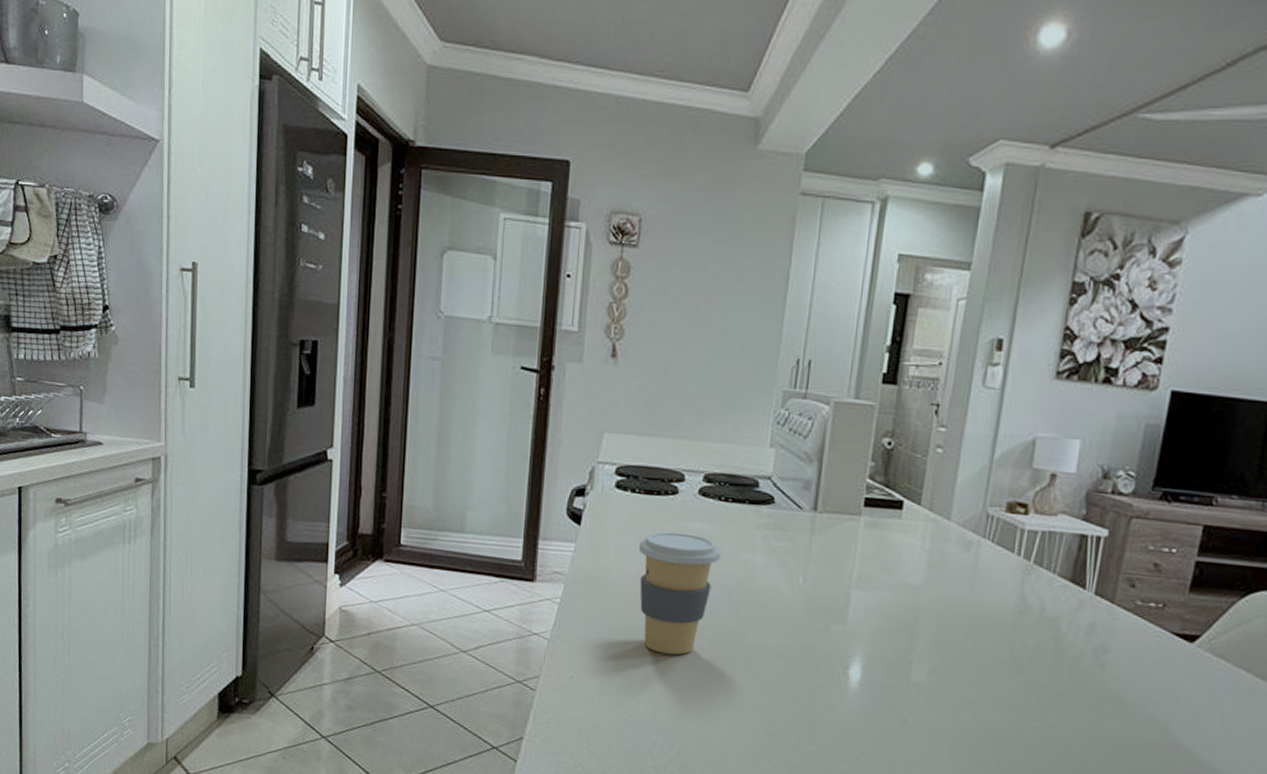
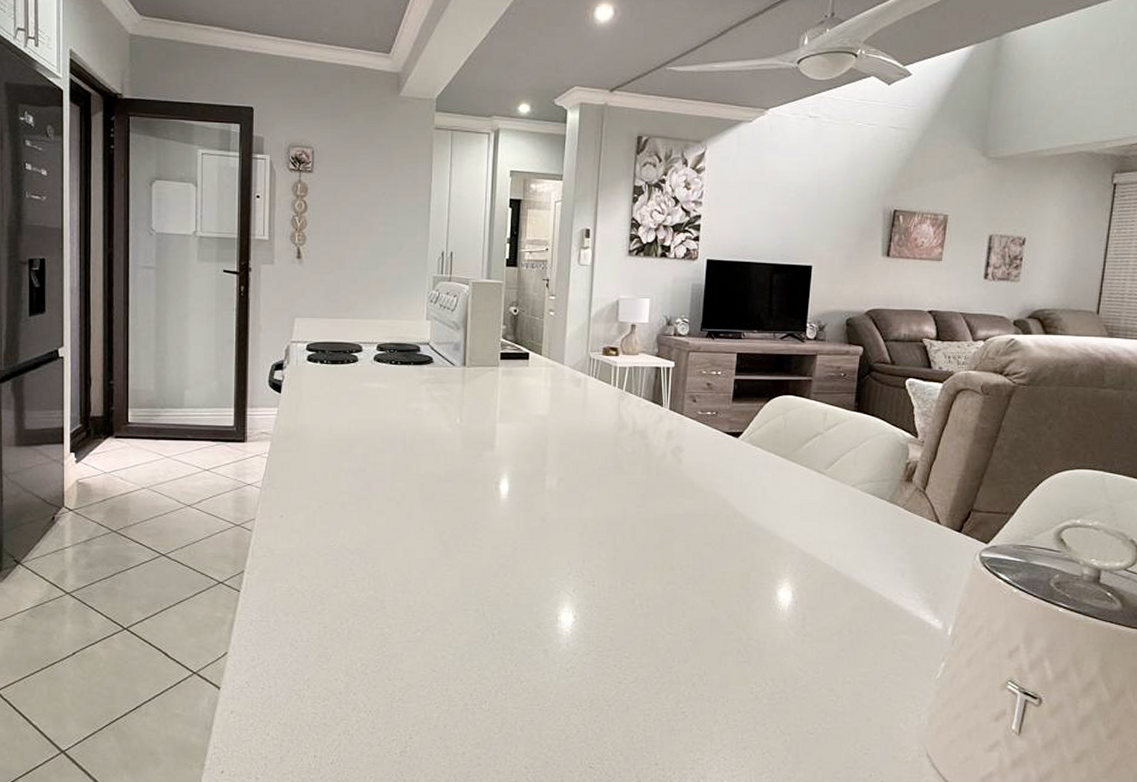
coffee cup: present [638,531,722,655] -> none [329,392,395,489]

